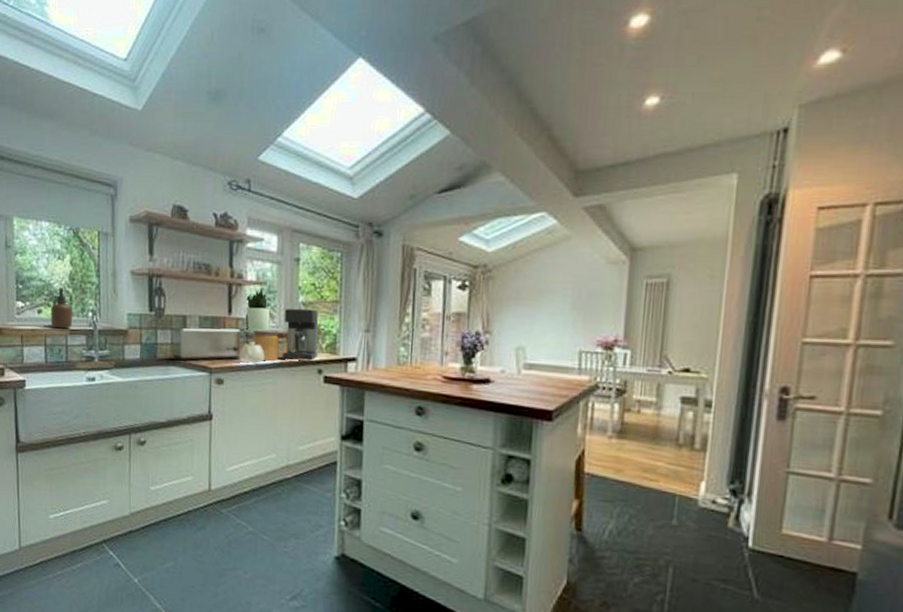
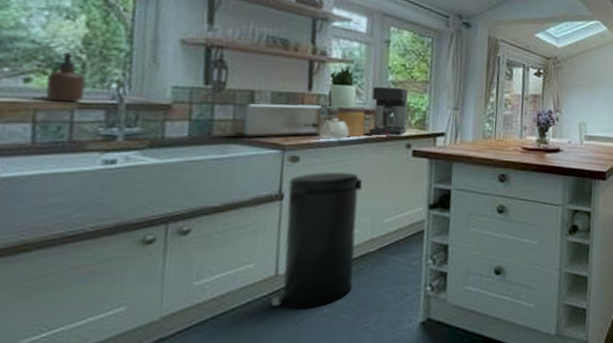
pedal bin: none [206,395,278,526] -> present [270,172,363,310]

